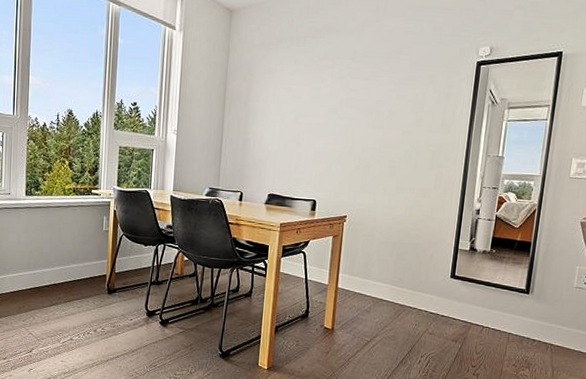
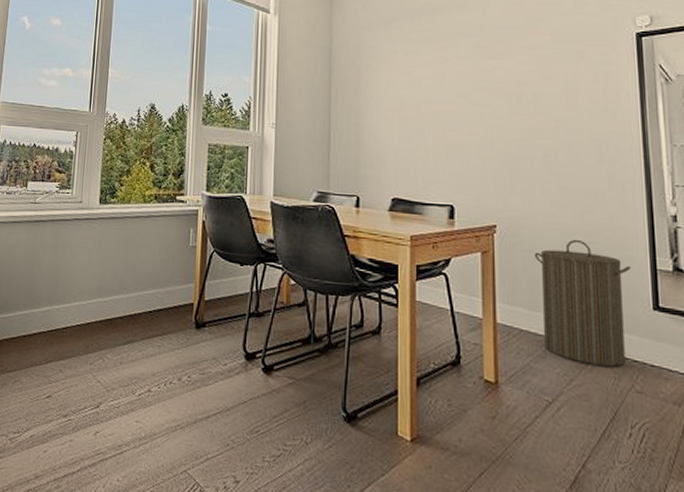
laundry hamper: none [369,226,441,317] -> present [534,239,632,367]

